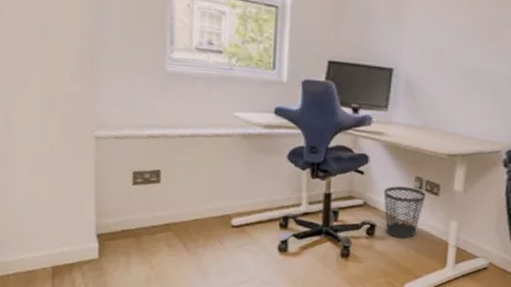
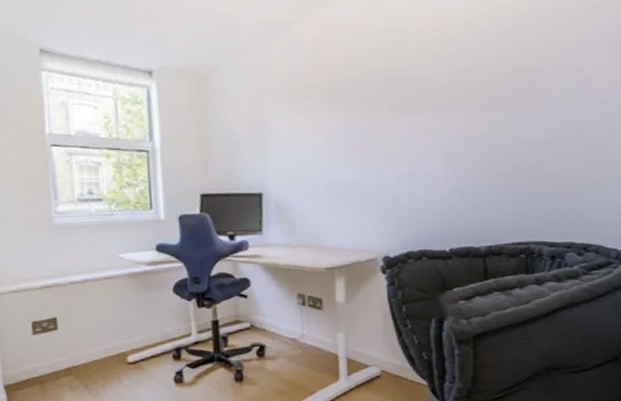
wastebasket: present [383,186,425,239] -> none [268,305,309,356]

